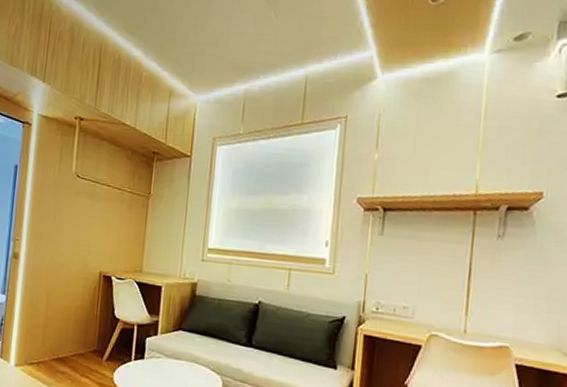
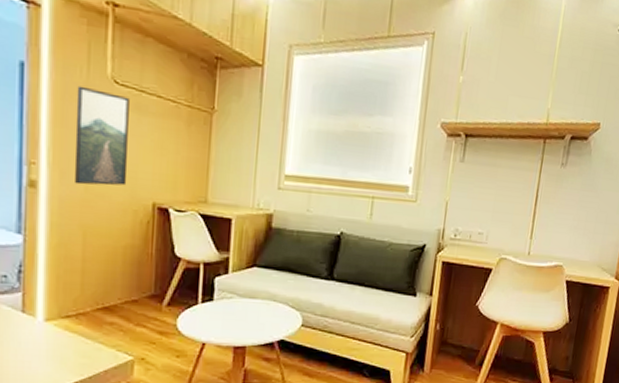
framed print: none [44,180,87,257] -> present [74,85,130,186]

